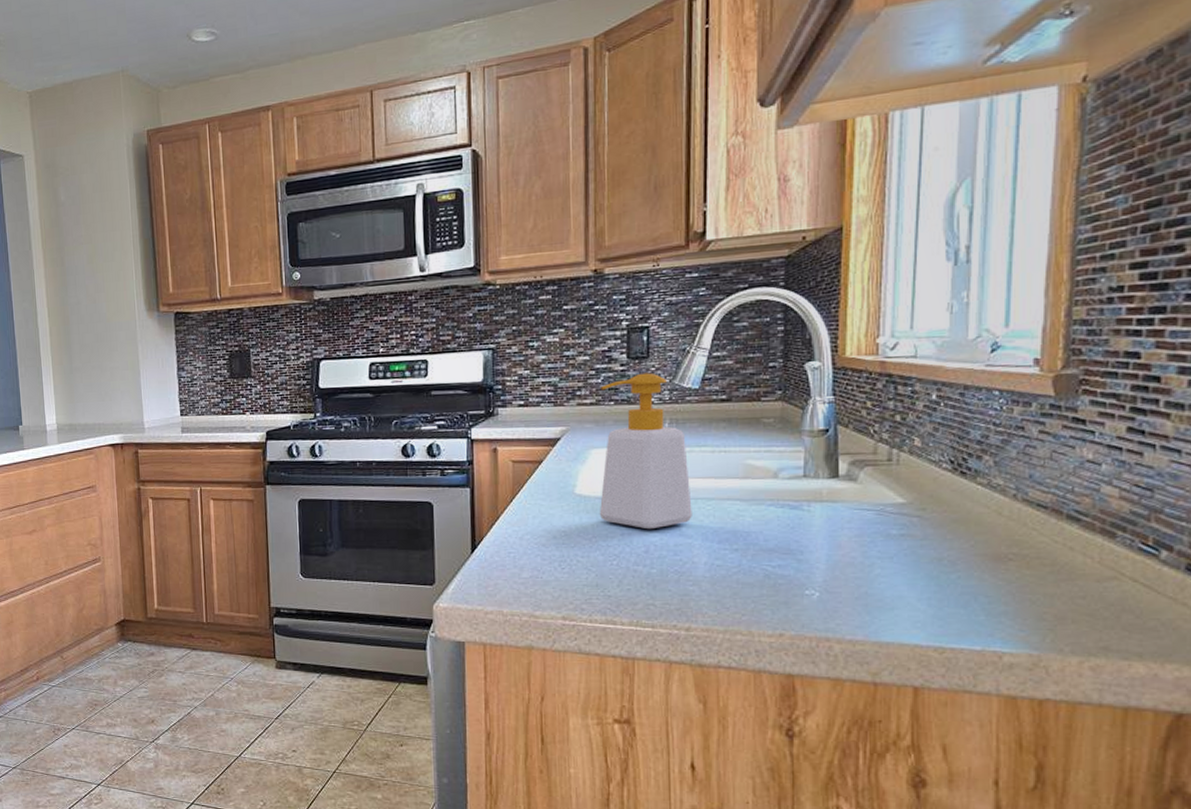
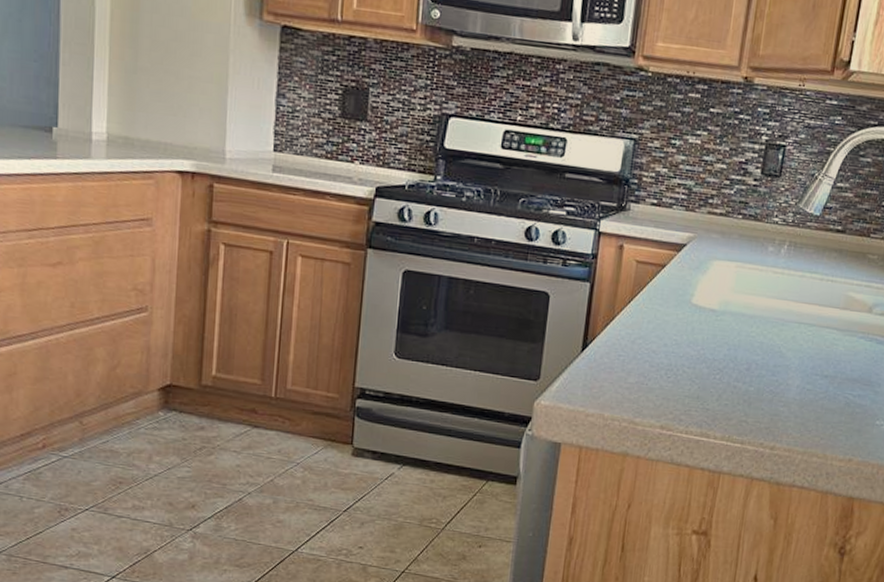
soap bottle: present [599,372,692,530] -> none [710,191,800,348]

